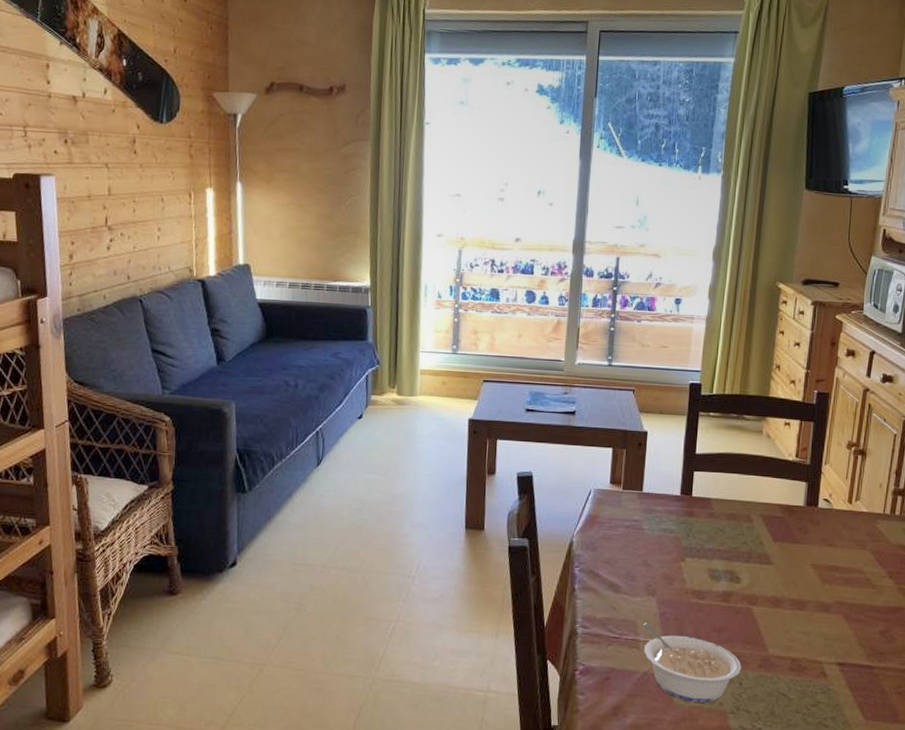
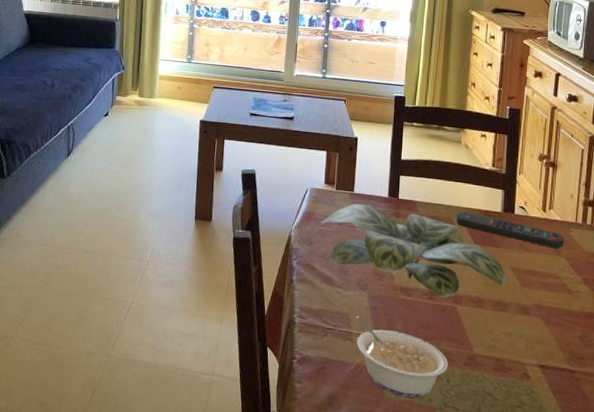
plant: none [606,503,807,599] -> present [321,203,506,298]
remote control: none [754,506,871,542] -> present [455,210,564,249]

